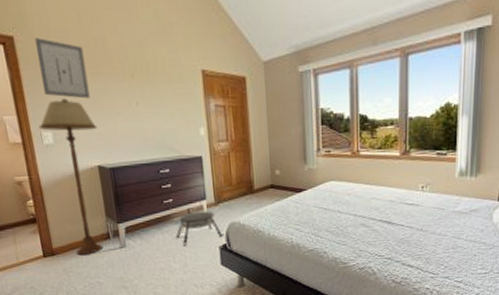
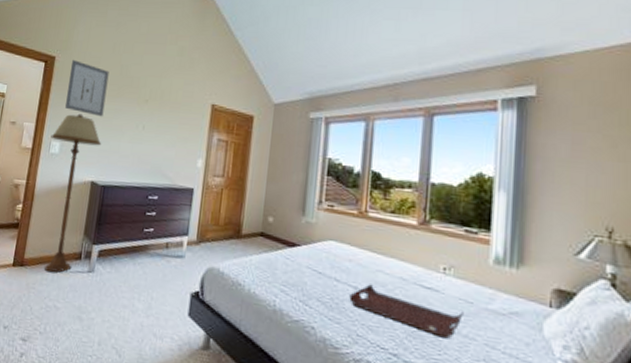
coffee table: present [176,211,223,246] -> none [147,247,198,285]
serving tray: none [351,210,438,239] -> present [349,284,464,339]

